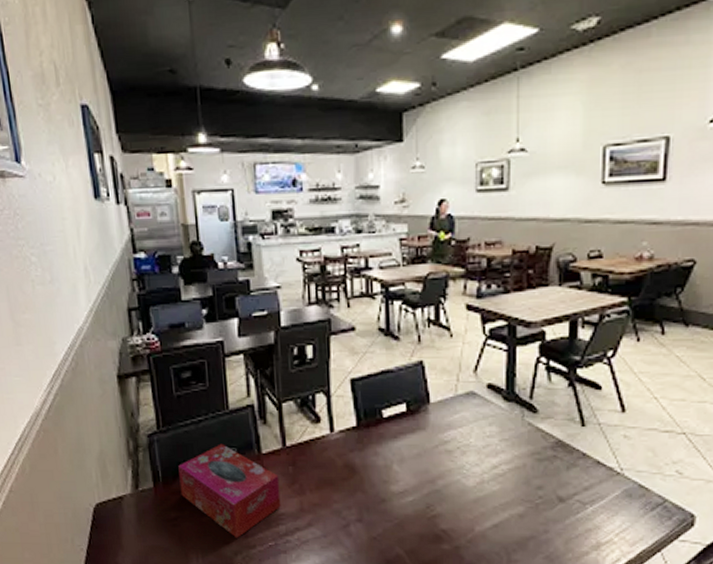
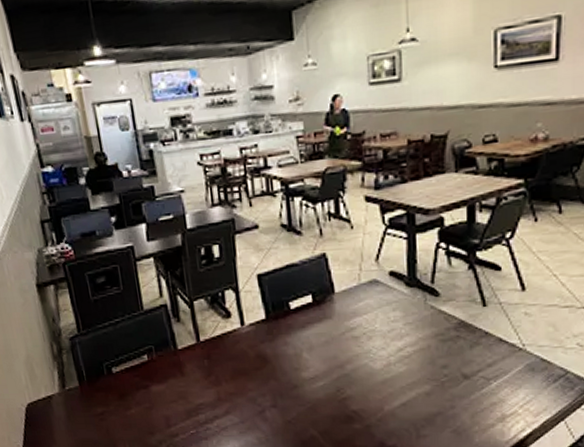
tissue box: present [178,443,281,538] -> none [100,342,200,429]

